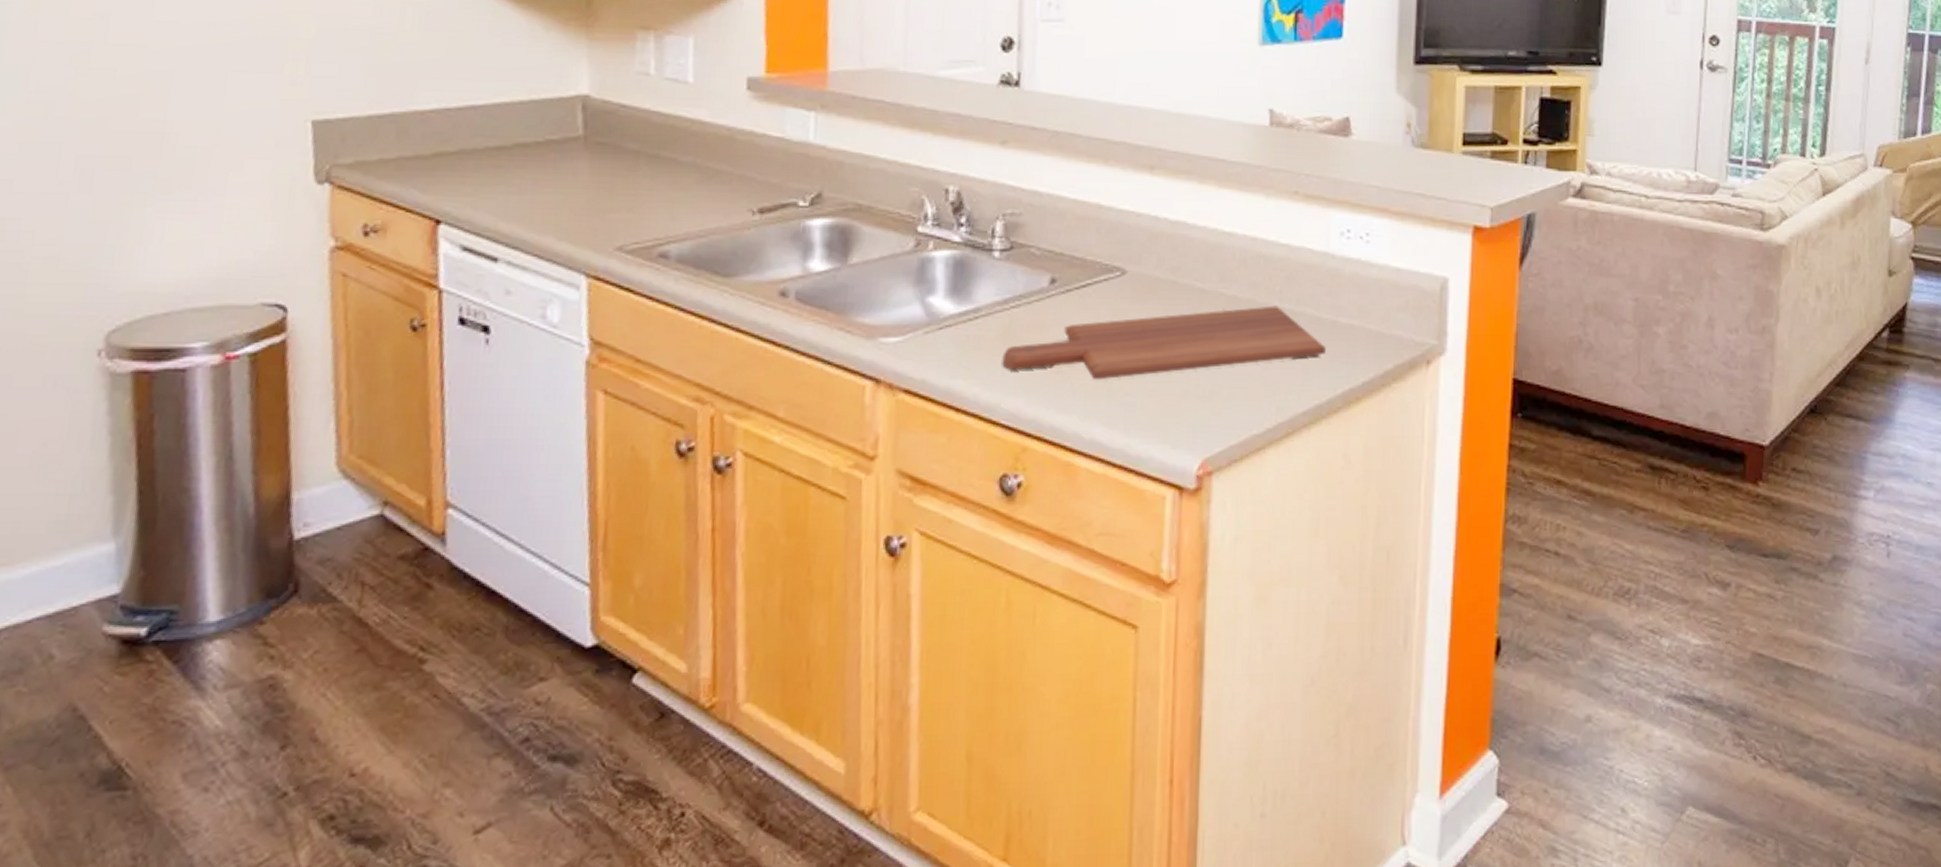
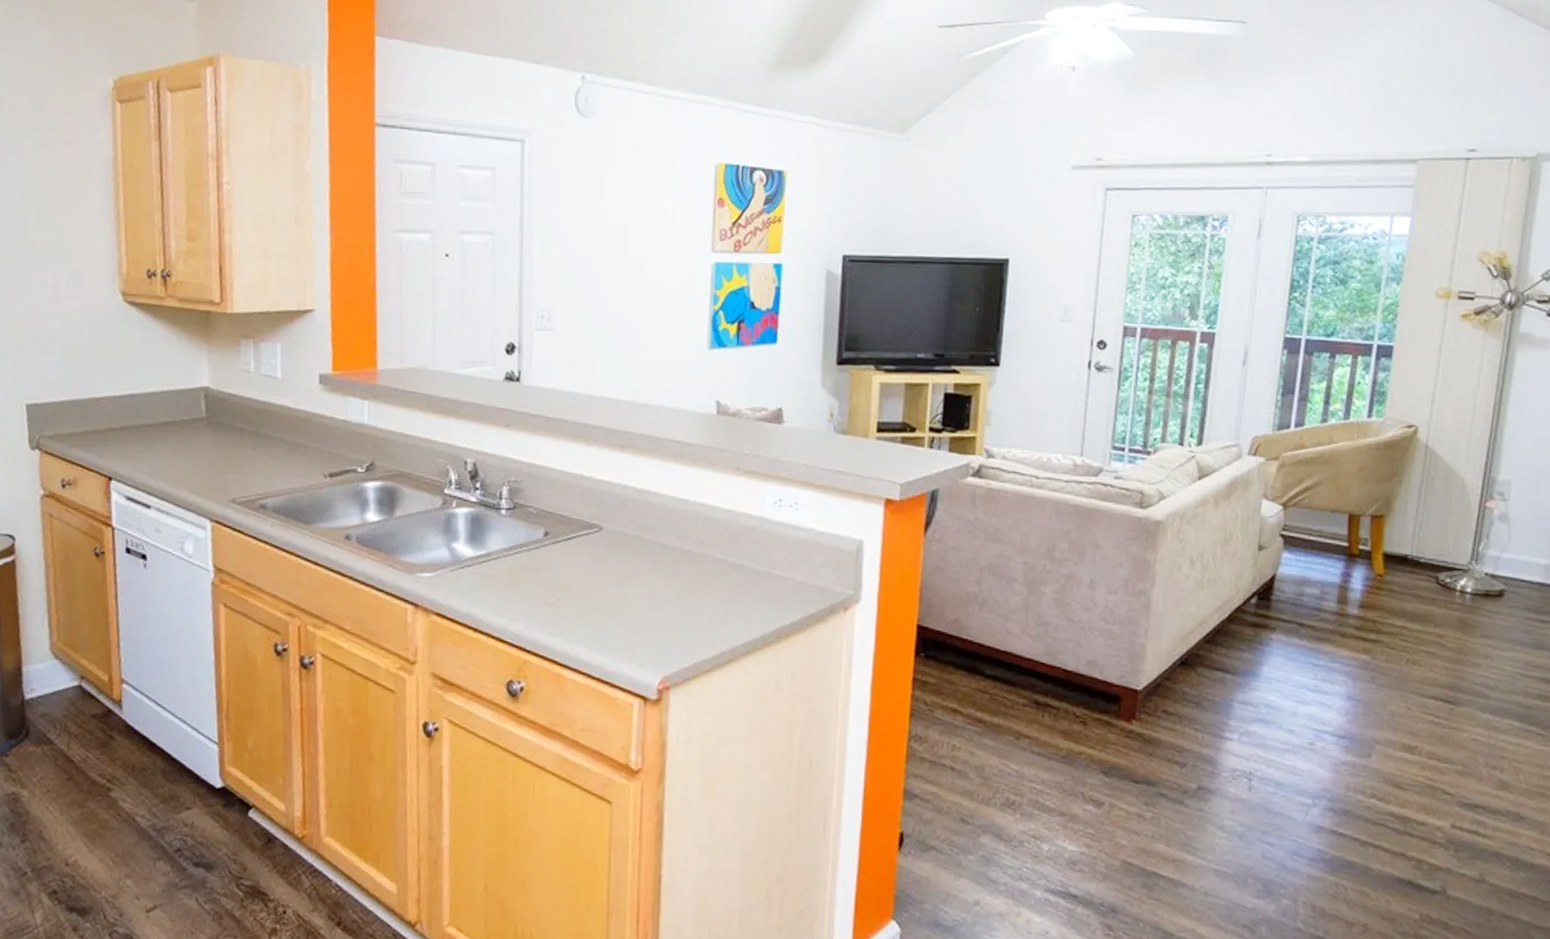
cutting board: present [1002,305,1326,380] -> none [508,558,761,612]

